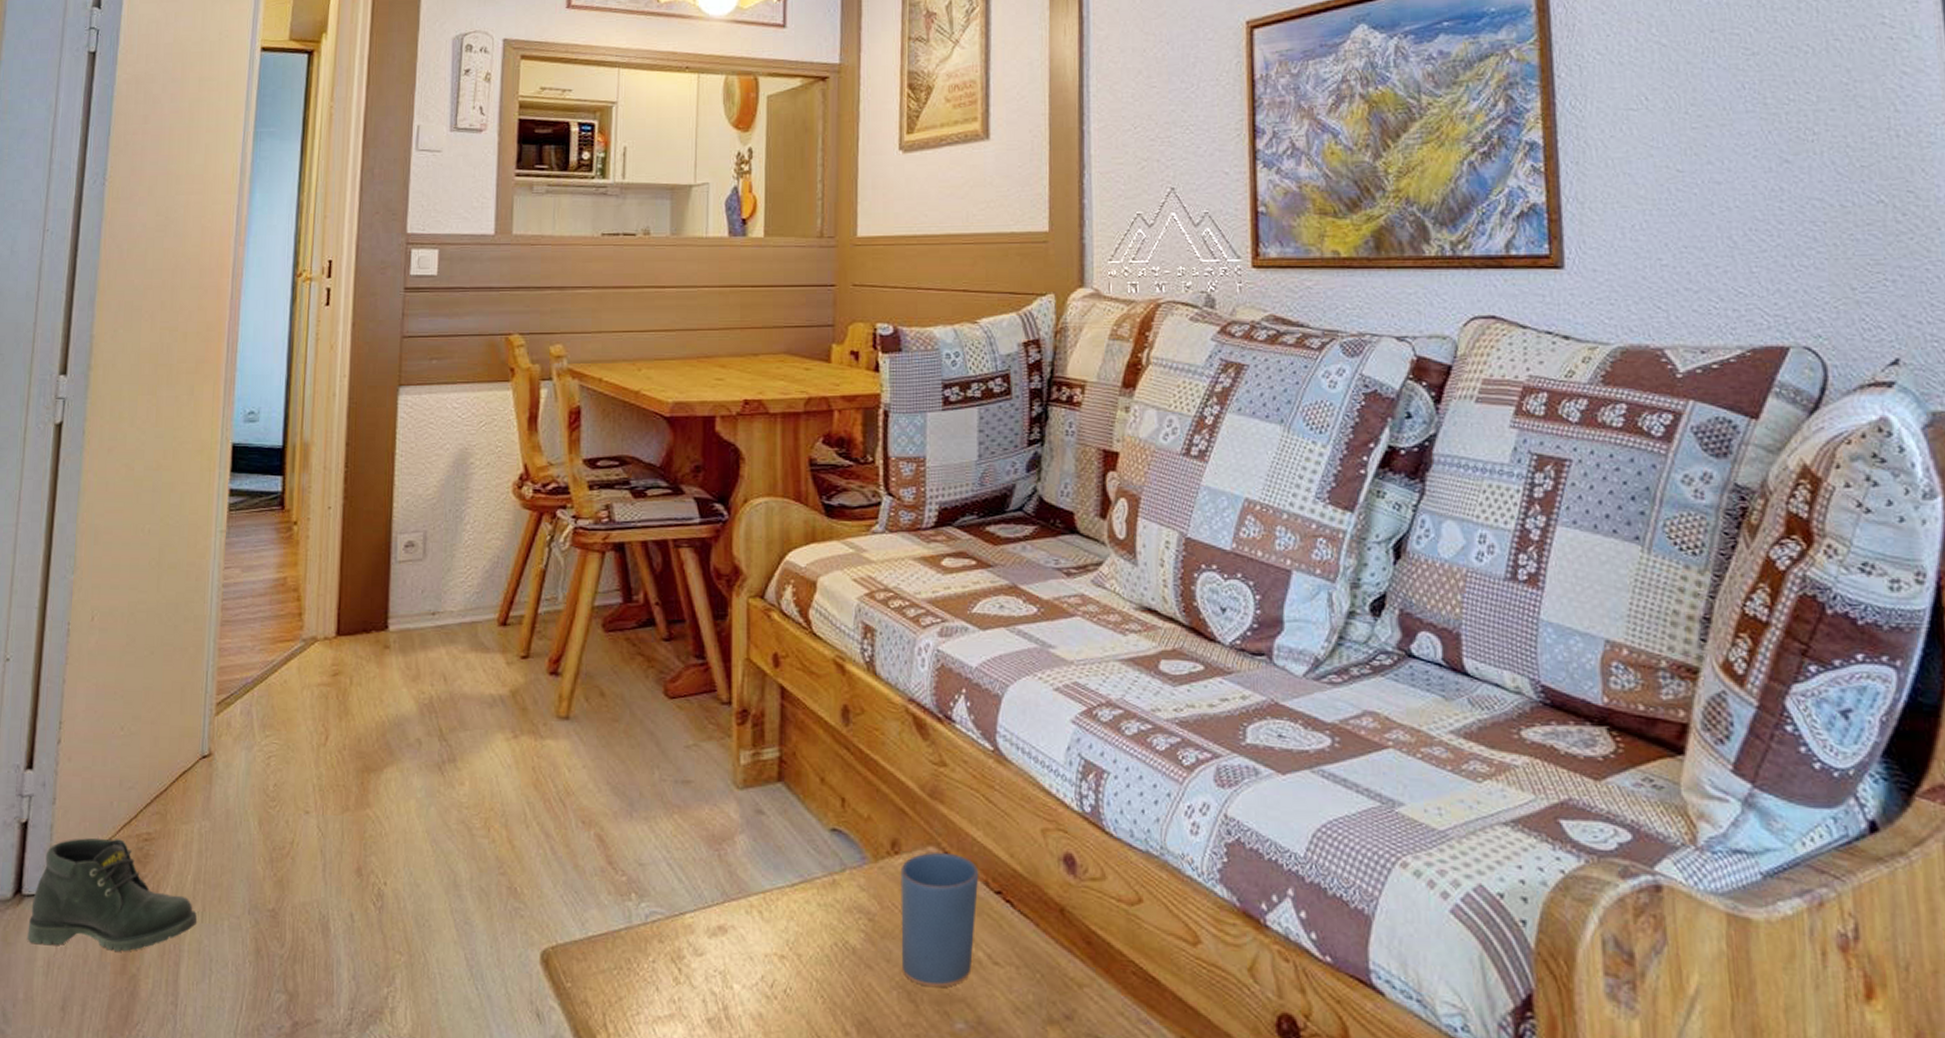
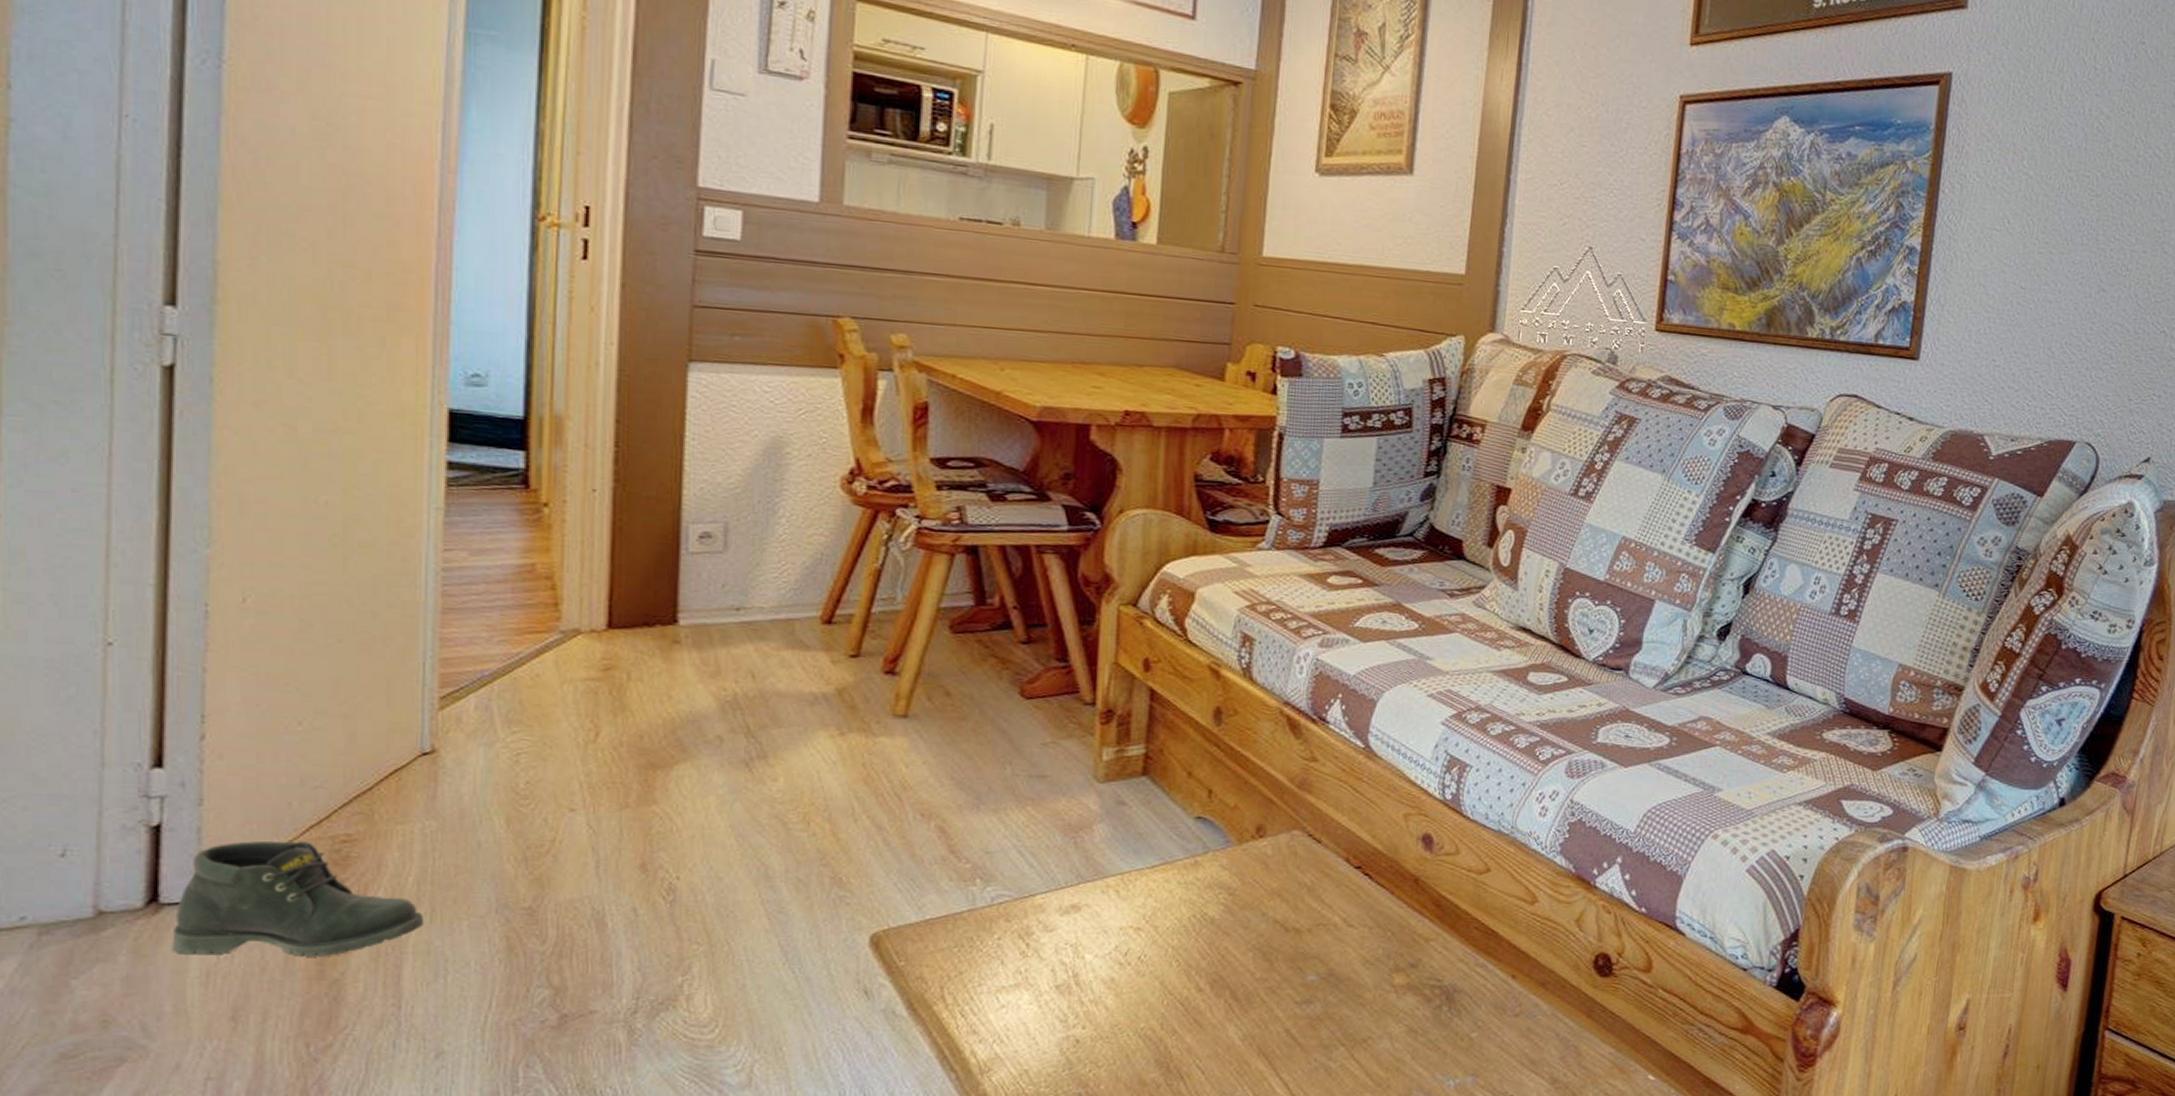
mug: present [900,852,979,988] -> none [1259,835,1341,948]

